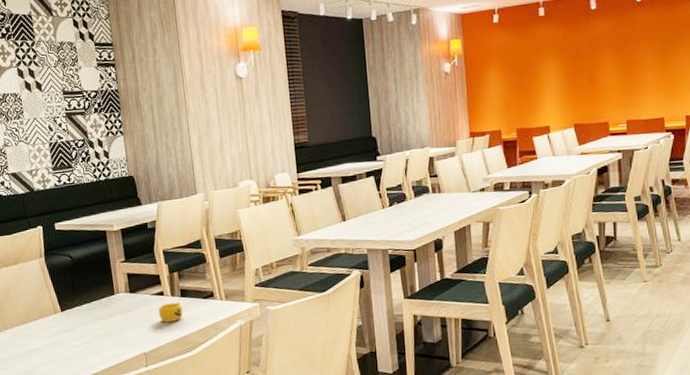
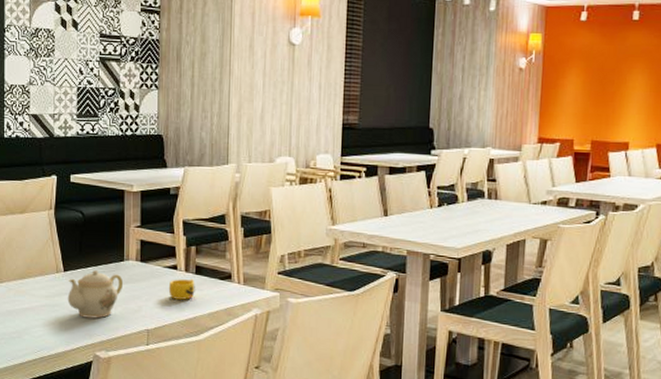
teapot: none [67,306,118,351] -> present [67,270,124,319]

